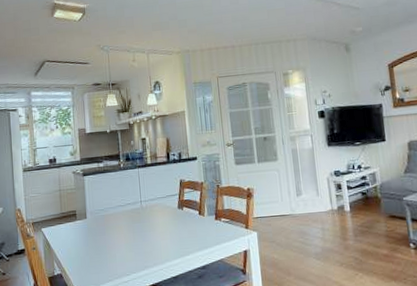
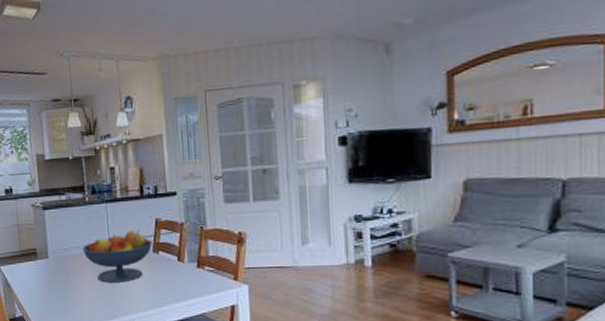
fruit bowl: none [117,189,178,238] -> present [82,229,153,283]

